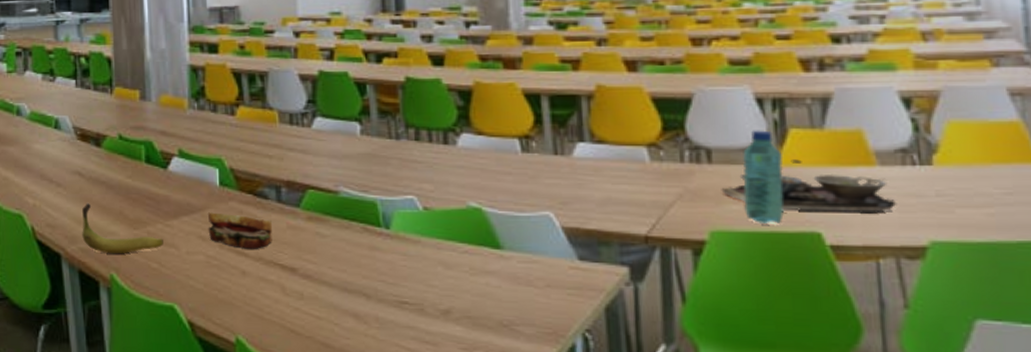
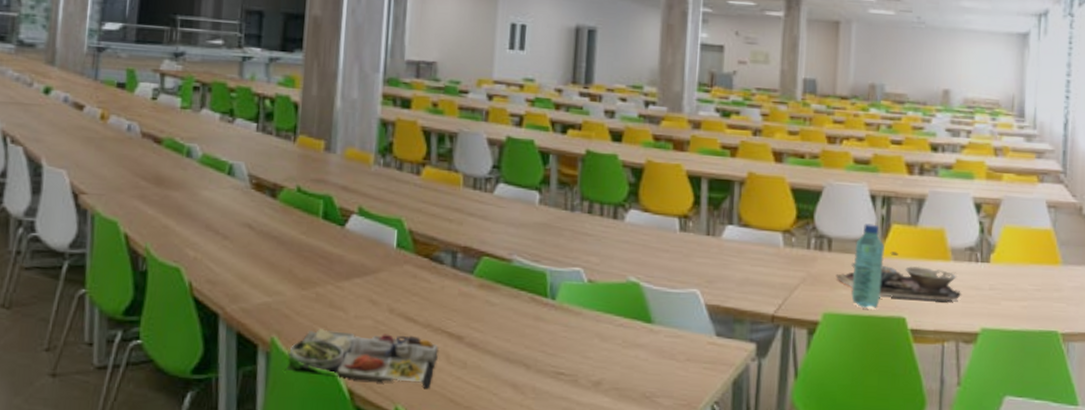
banana: present [81,202,163,254] -> none [245,258,332,316]
food tray: none [126,265,273,319] -> present [285,329,439,389]
sandwich: present [207,212,272,249] -> none [379,275,444,315]

